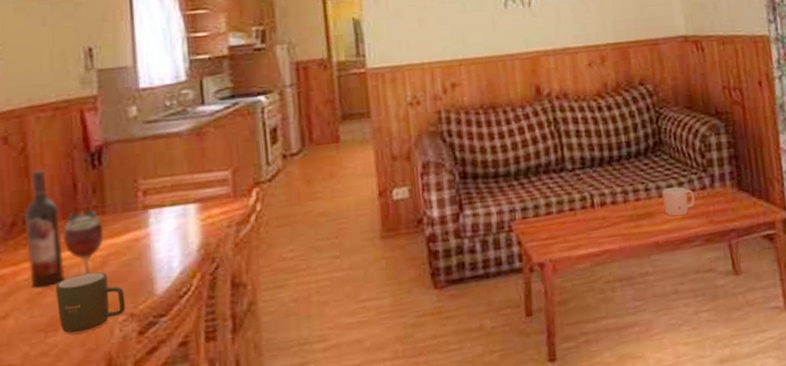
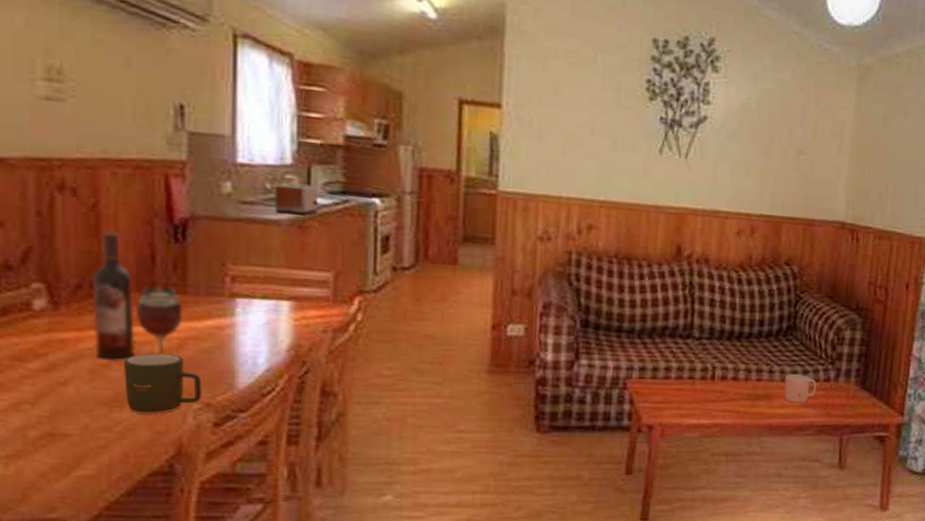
toaster: none [173,95,213,126] -> present [275,183,319,216]

